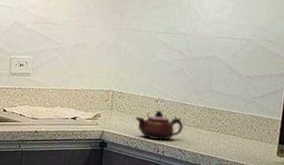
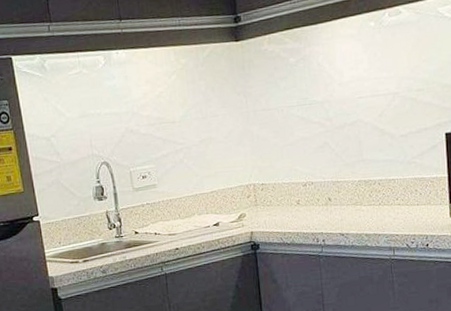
teapot: present [135,110,184,141] -> none [285,194,341,230]

